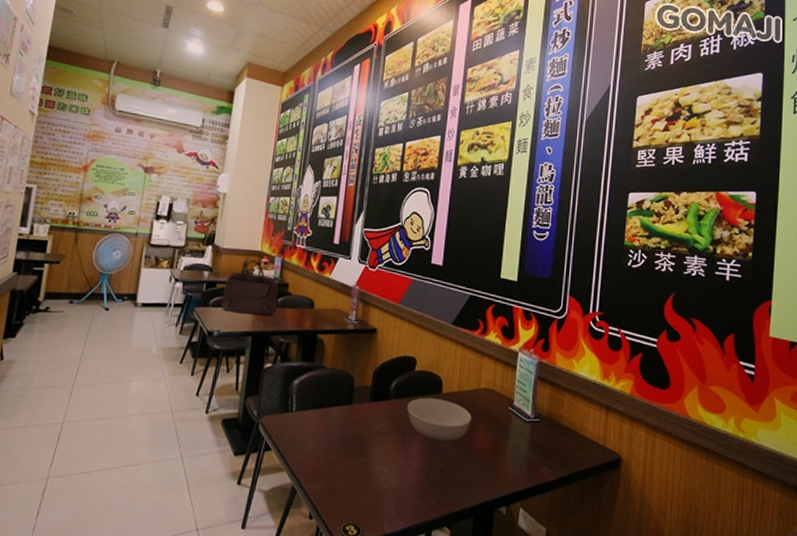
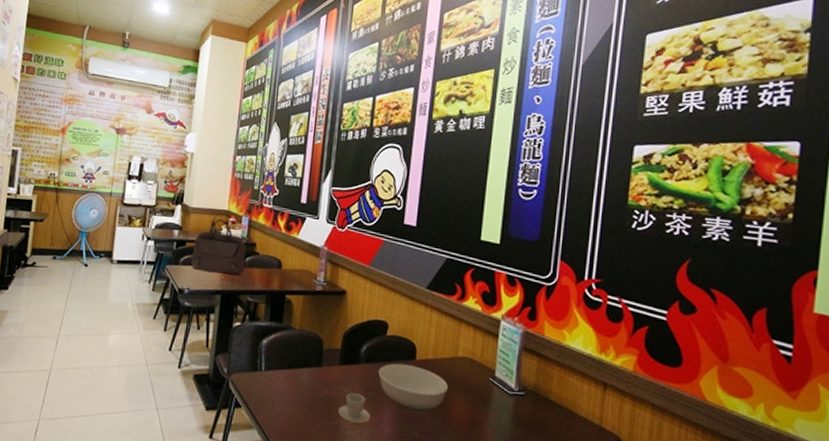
teacup: none [368,428,399,459] -> present [338,392,370,424]

